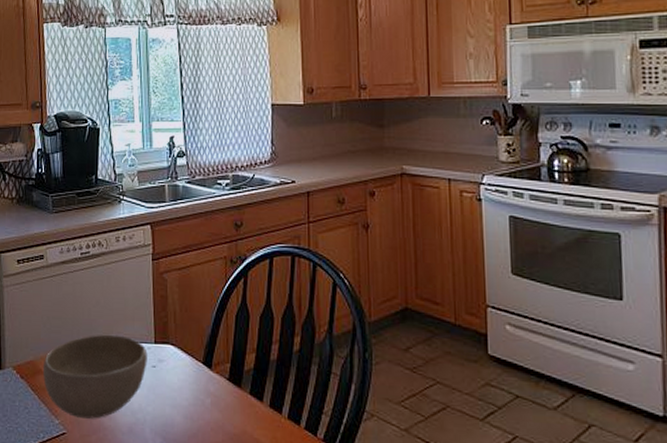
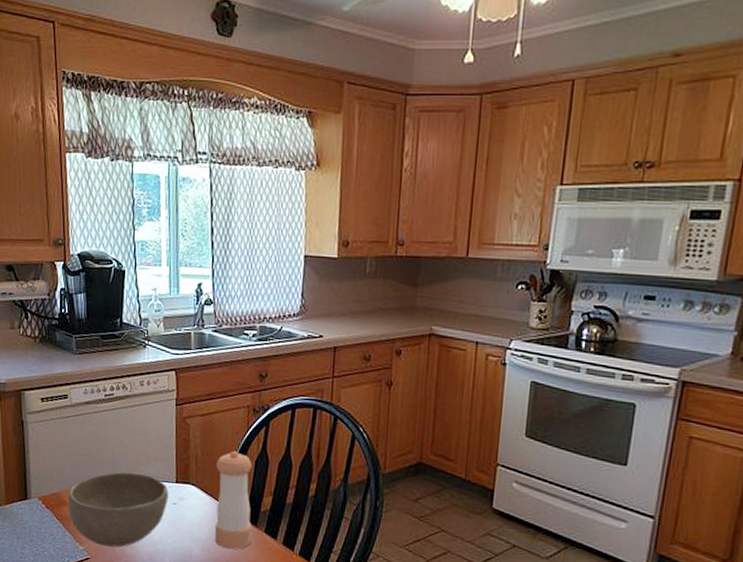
pepper shaker: none [196,305,236,416] -> present [214,450,252,550]

